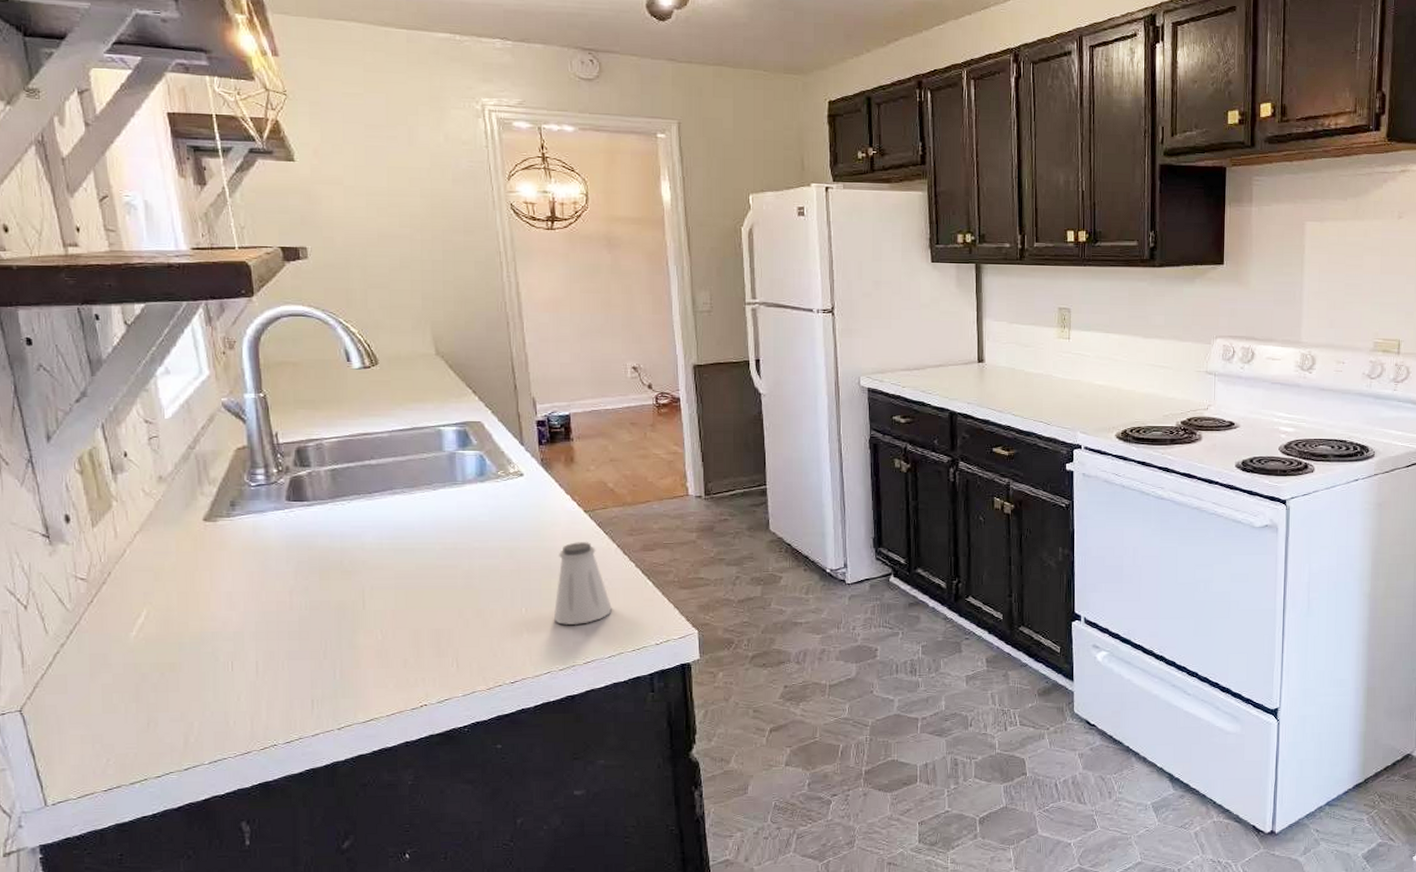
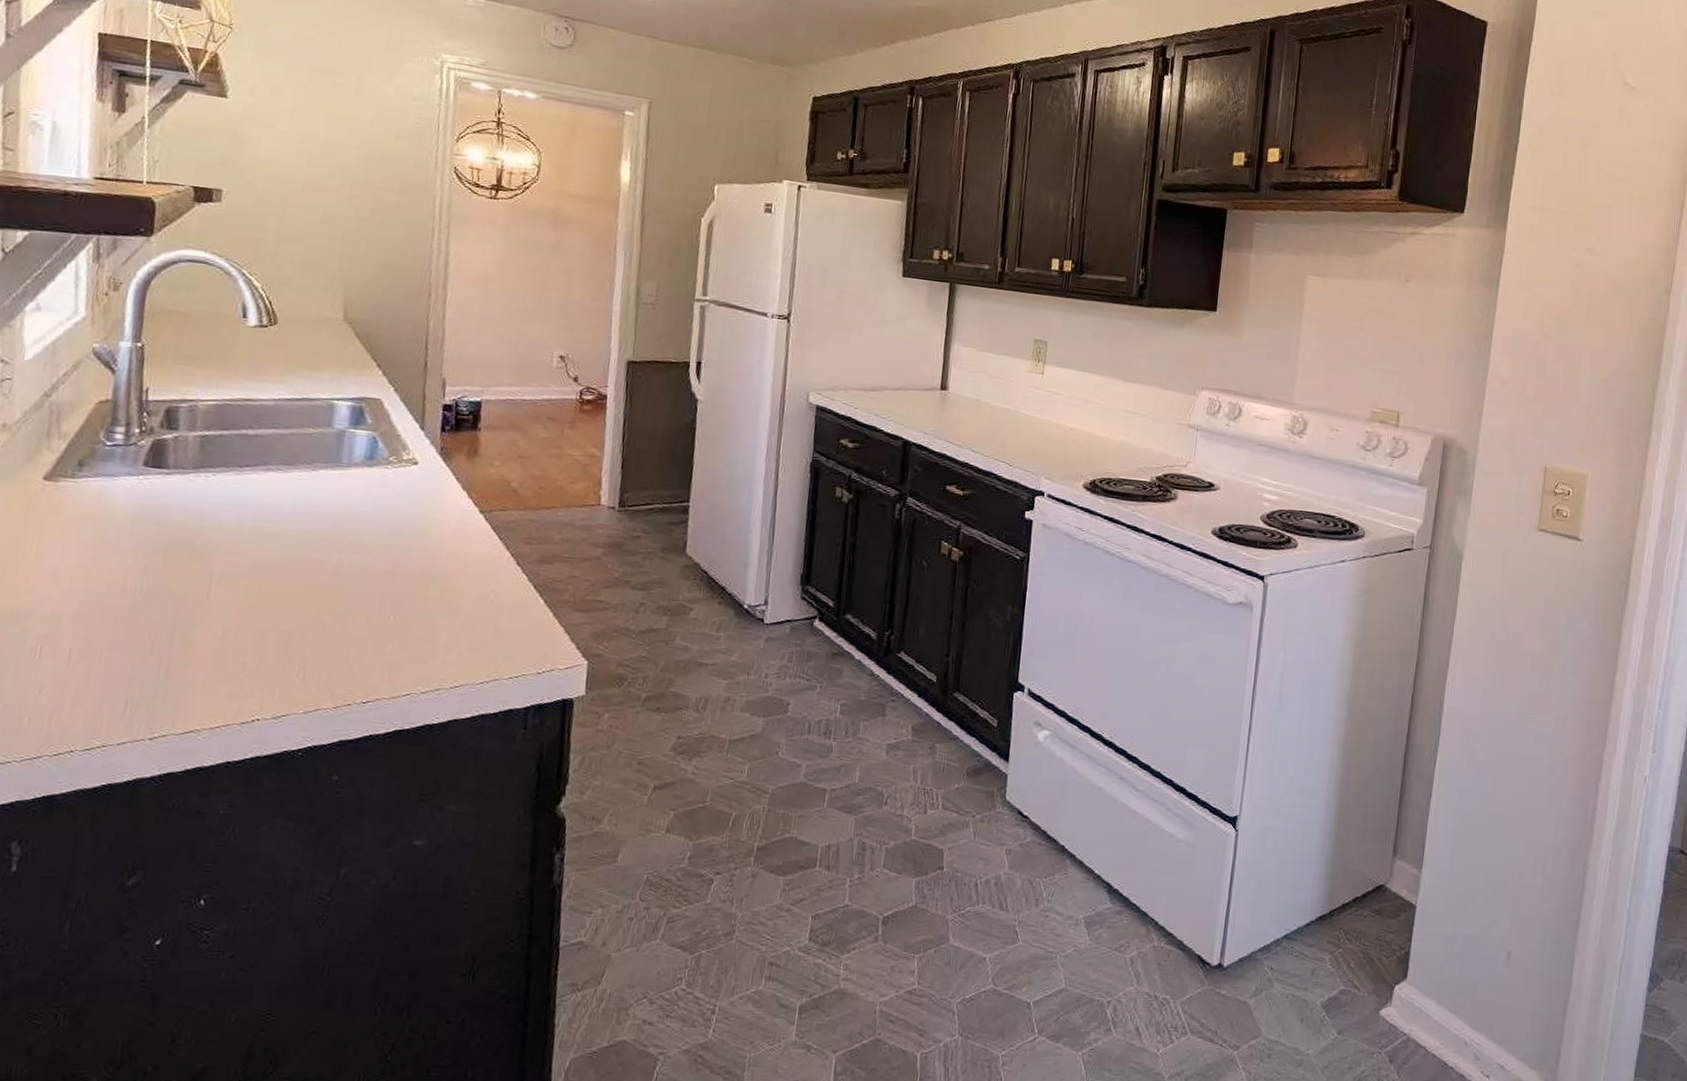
saltshaker: present [553,542,612,625] -> none [424,545,494,642]

